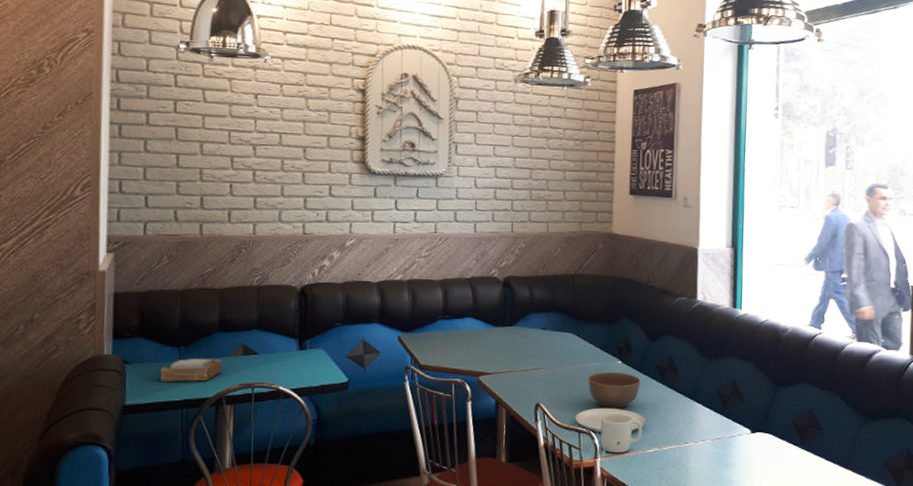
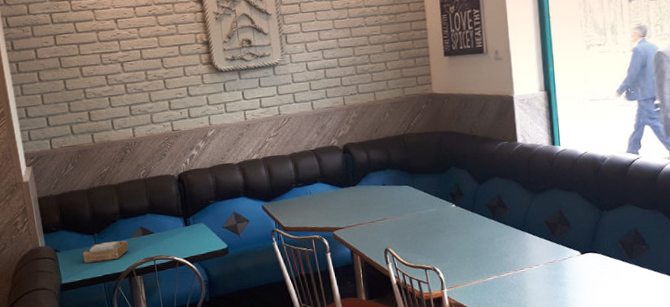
plate: present [575,407,645,432] -> none [420,245,483,268]
bowl: present [588,371,641,409] -> none [427,214,475,247]
mug: present [600,414,643,454] -> none [443,249,481,285]

